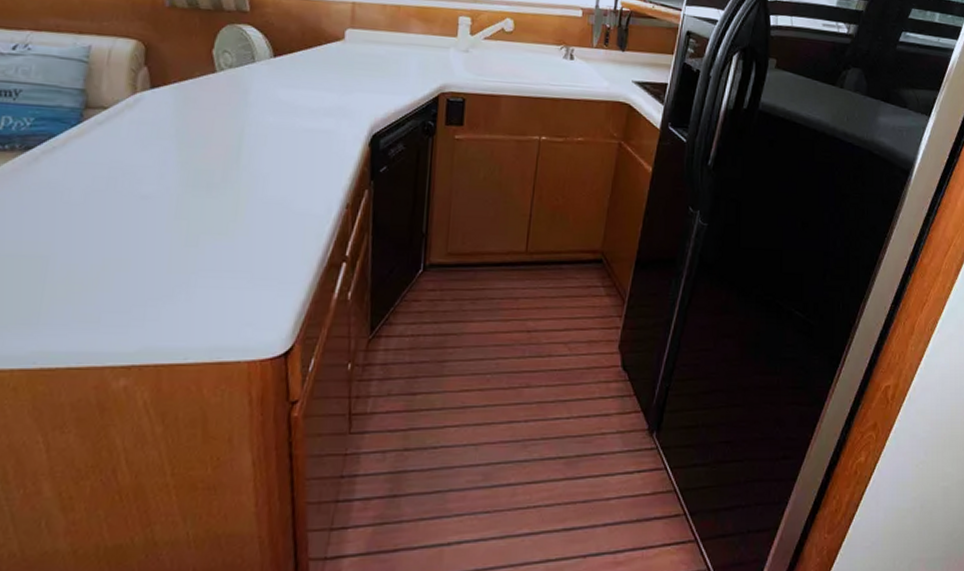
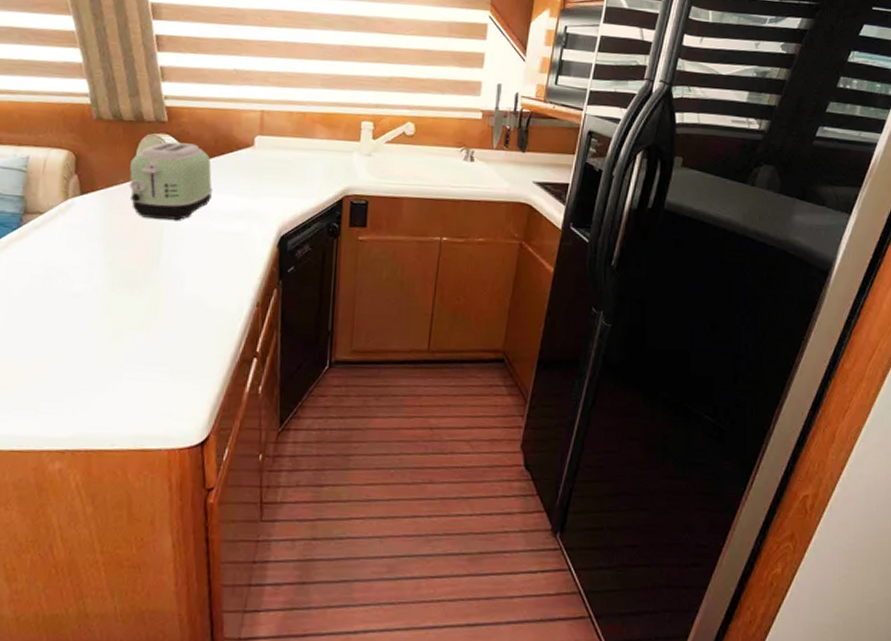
toaster: none [206,33,300,118] -> present [129,142,214,221]

